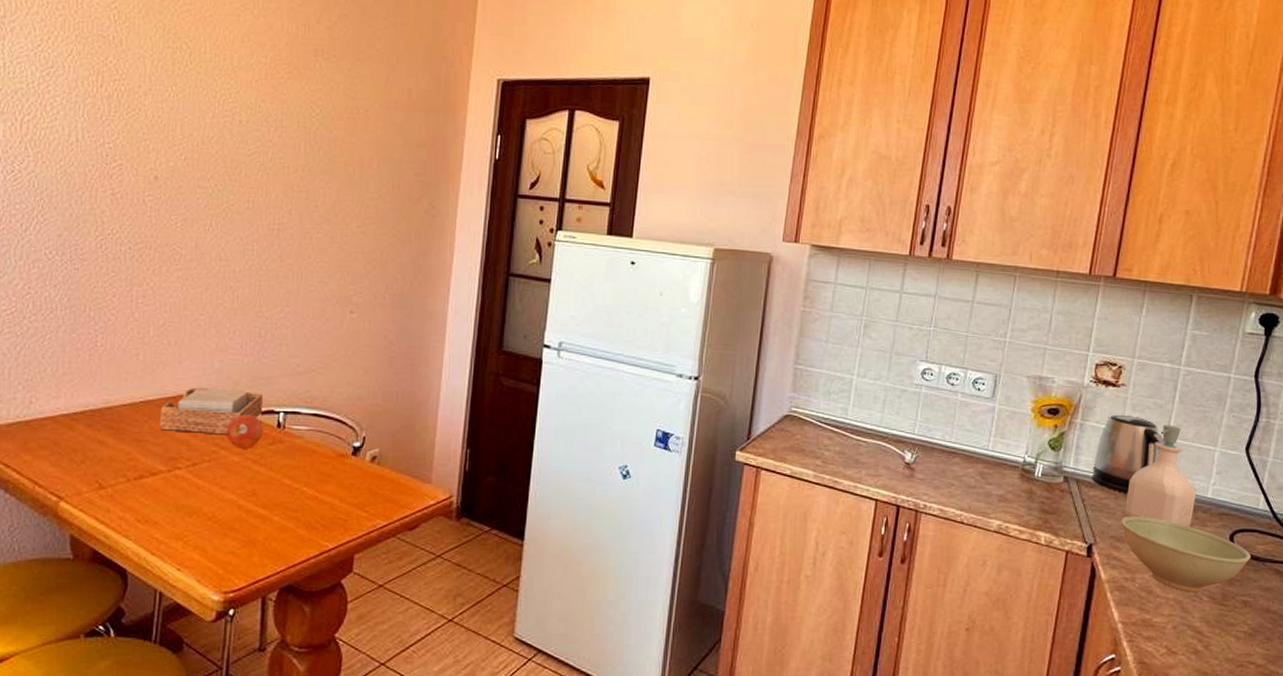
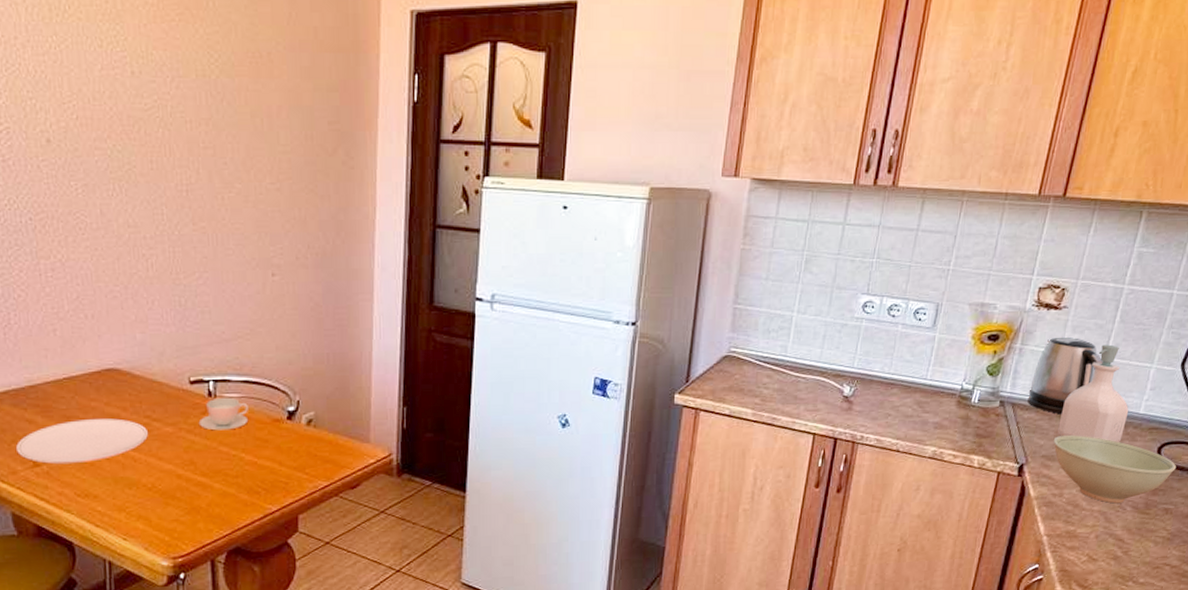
plate: none [85,444,214,488] -> present [16,418,148,465]
napkin holder: present [159,387,264,435] -> none [85,360,192,407]
fruit: present [226,415,264,449] -> none [156,385,195,419]
teacup: none [265,429,315,463] -> present [198,397,248,431]

